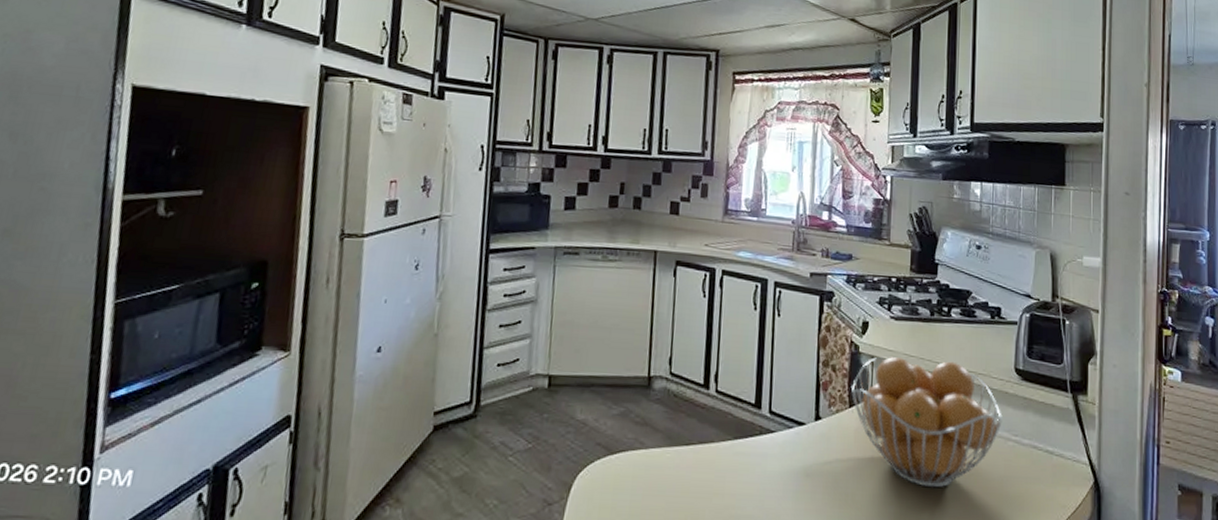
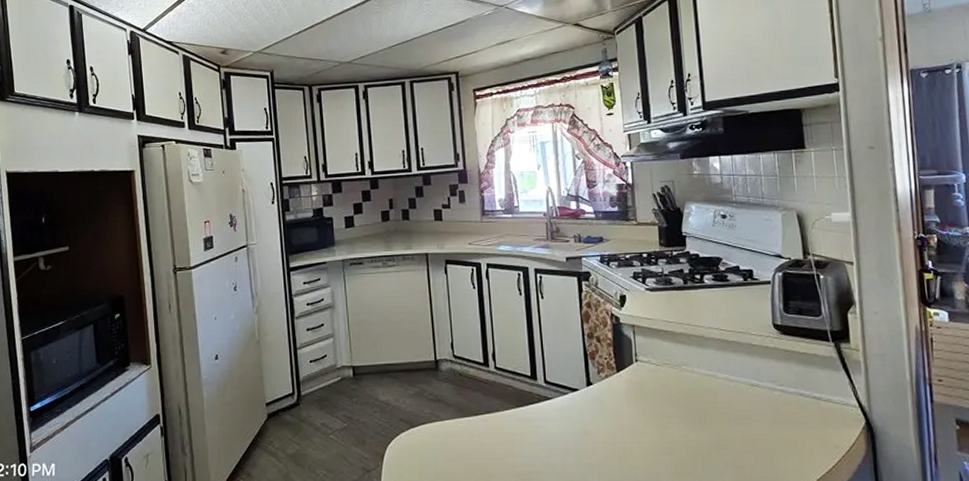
fruit basket: present [851,357,1002,488] -> none [617,323,766,438]

